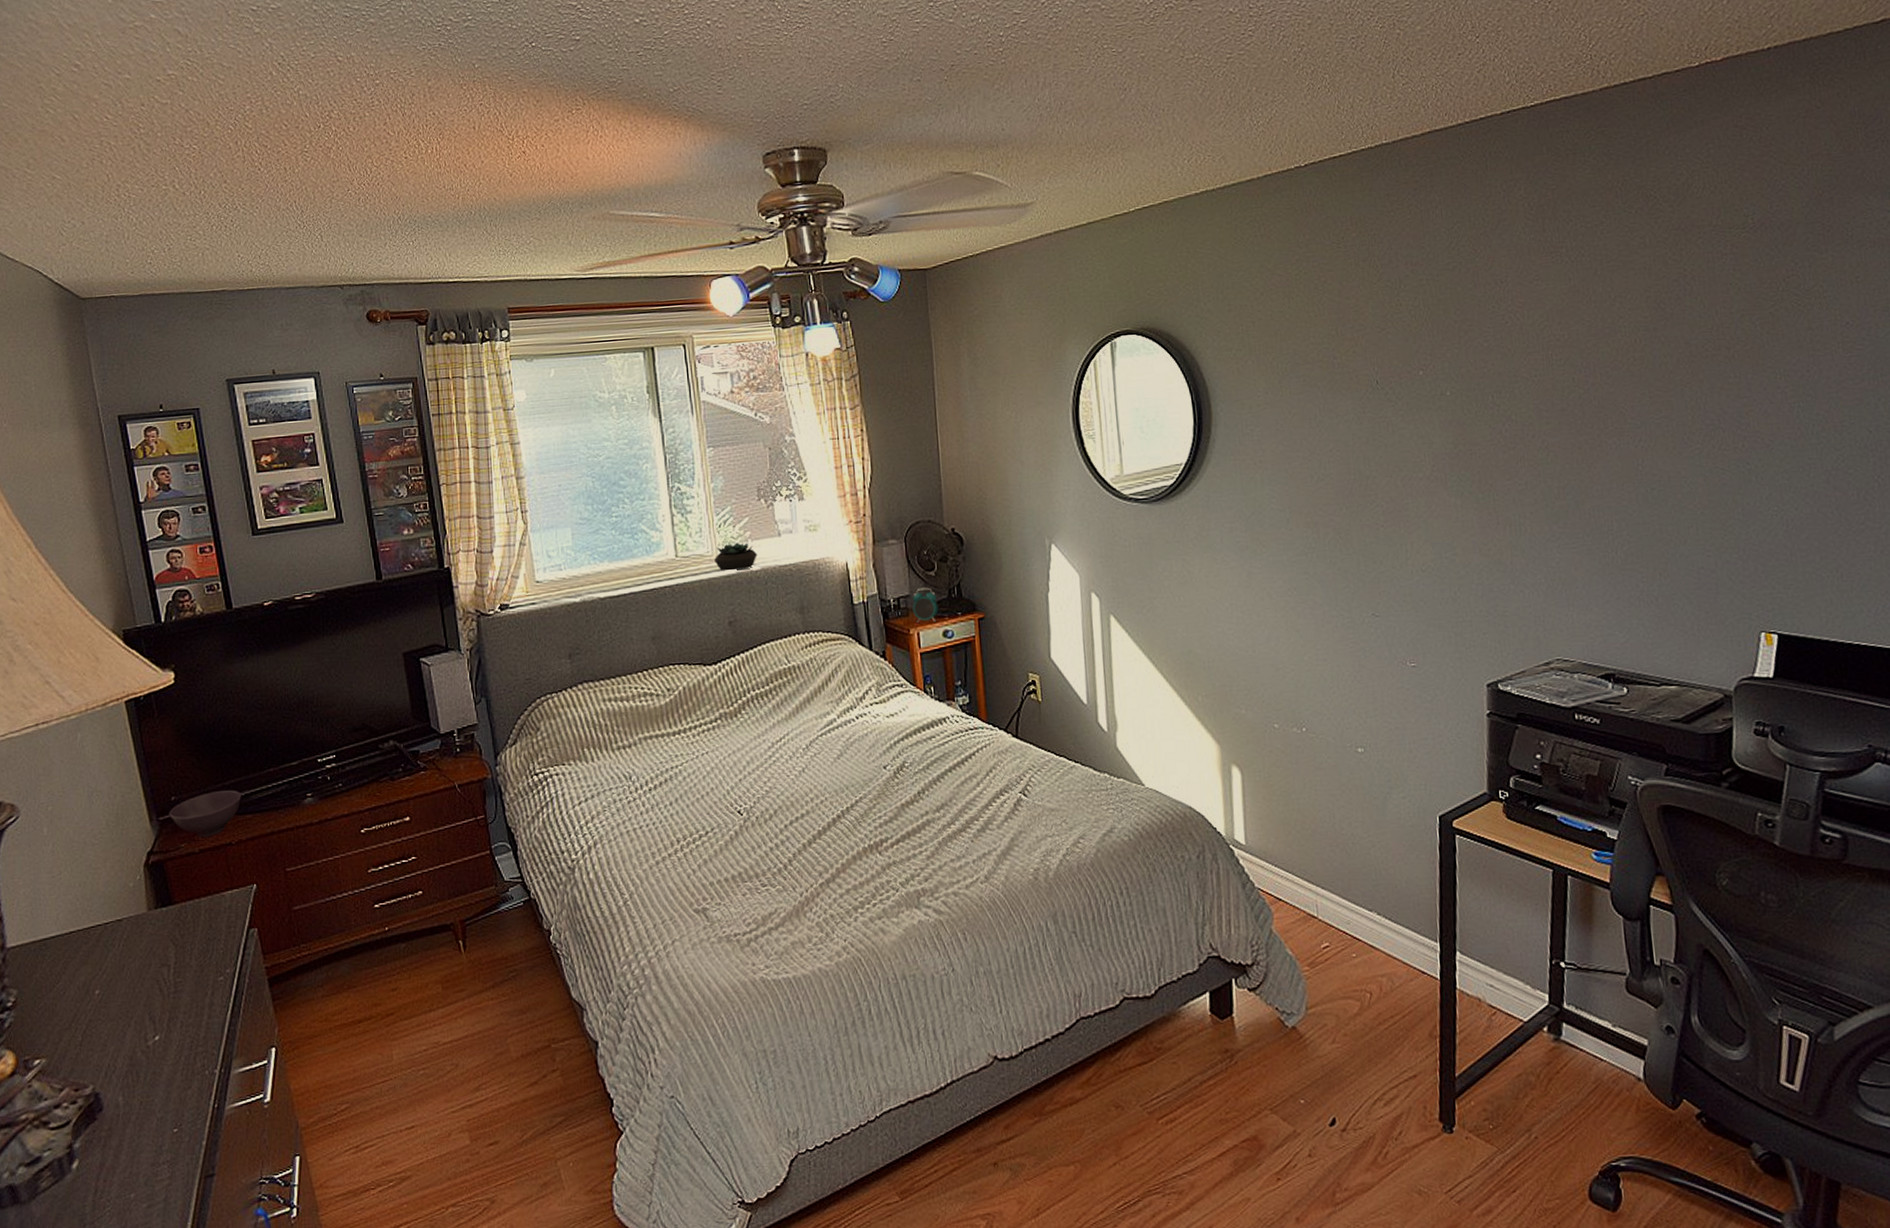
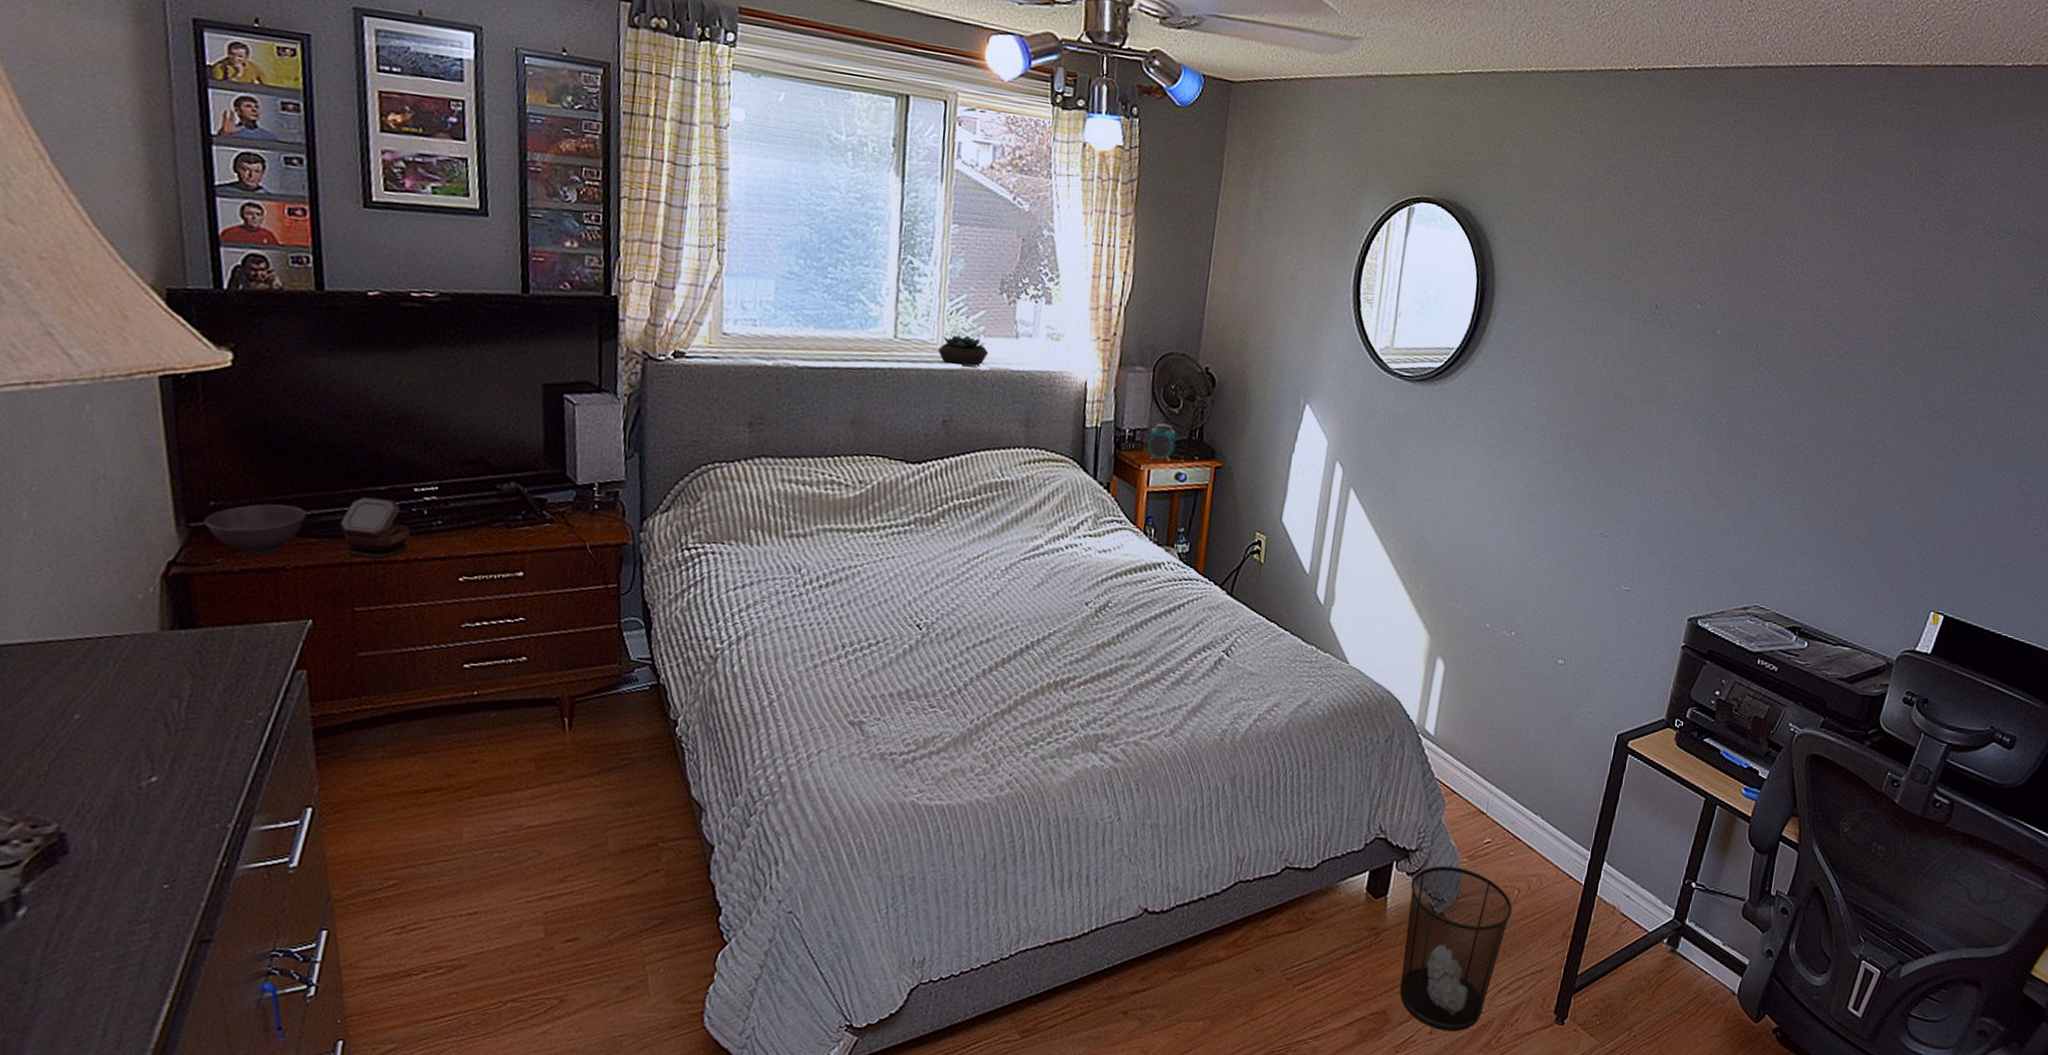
jewelry box: none [266,772,320,825] -> present [339,496,411,559]
waste bin: none [1254,976,1369,1152] -> present [1399,866,1513,1032]

